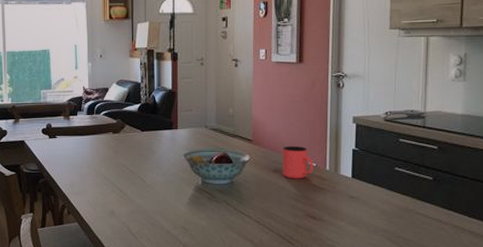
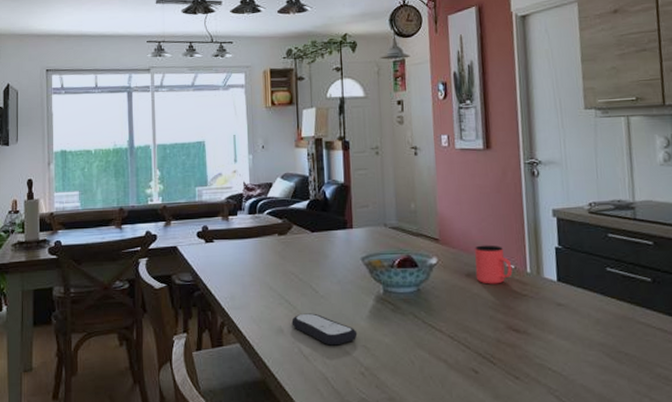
remote control: none [122,199,178,226] -> present [291,313,358,346]

